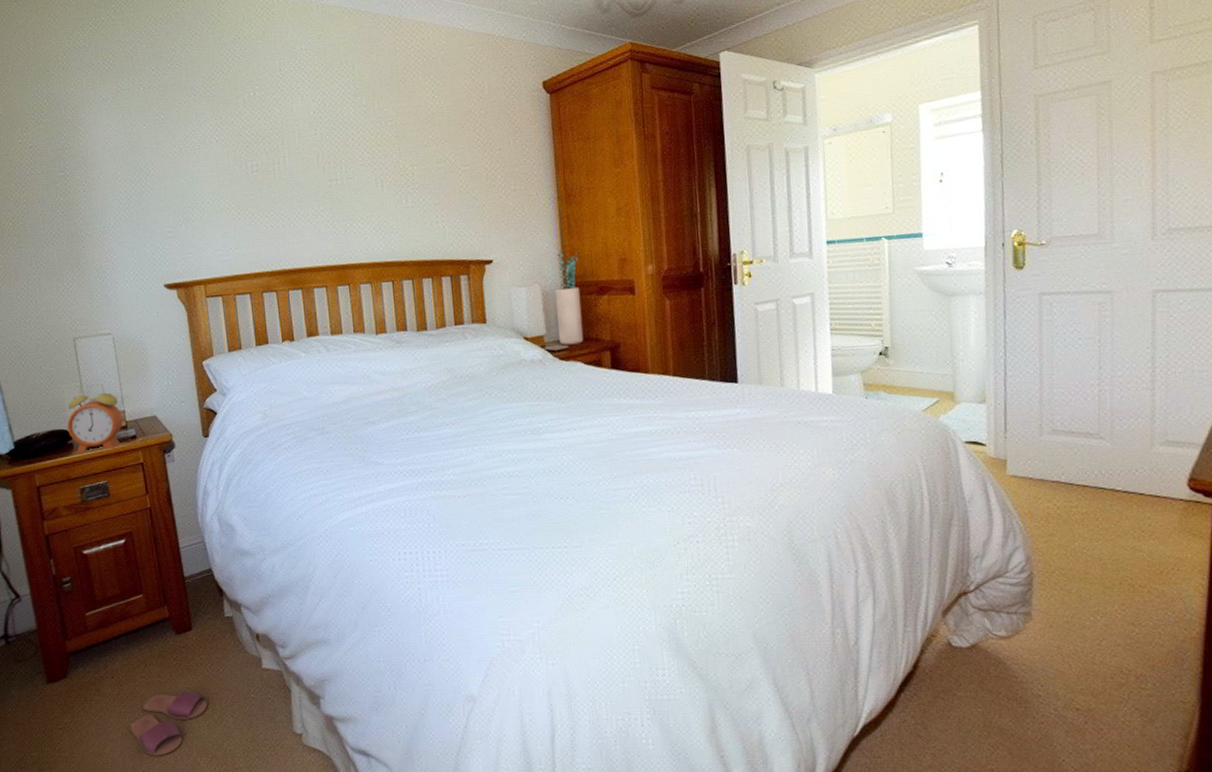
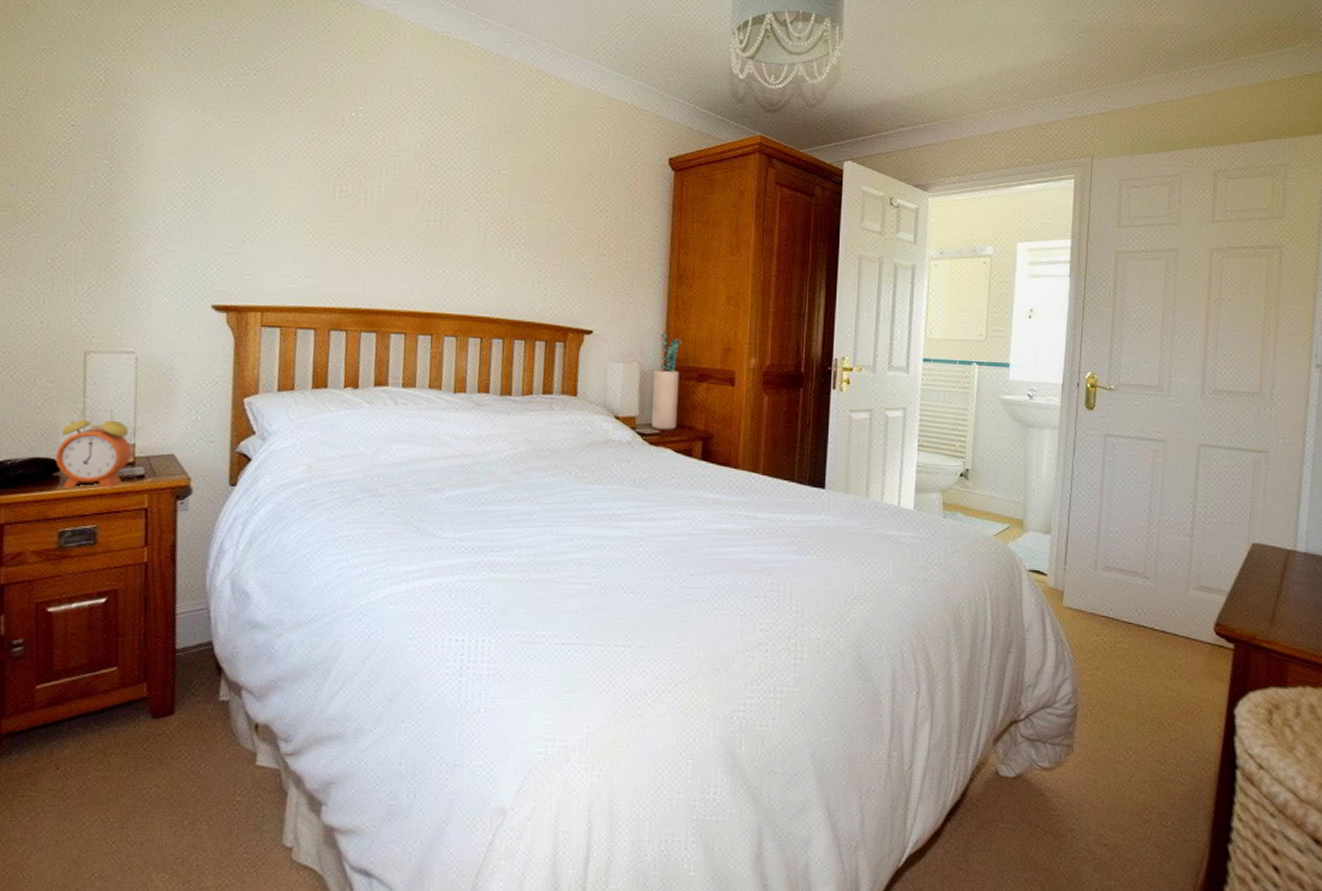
slippers: present [130,691,208,756] -> none [69,789,178,870]

